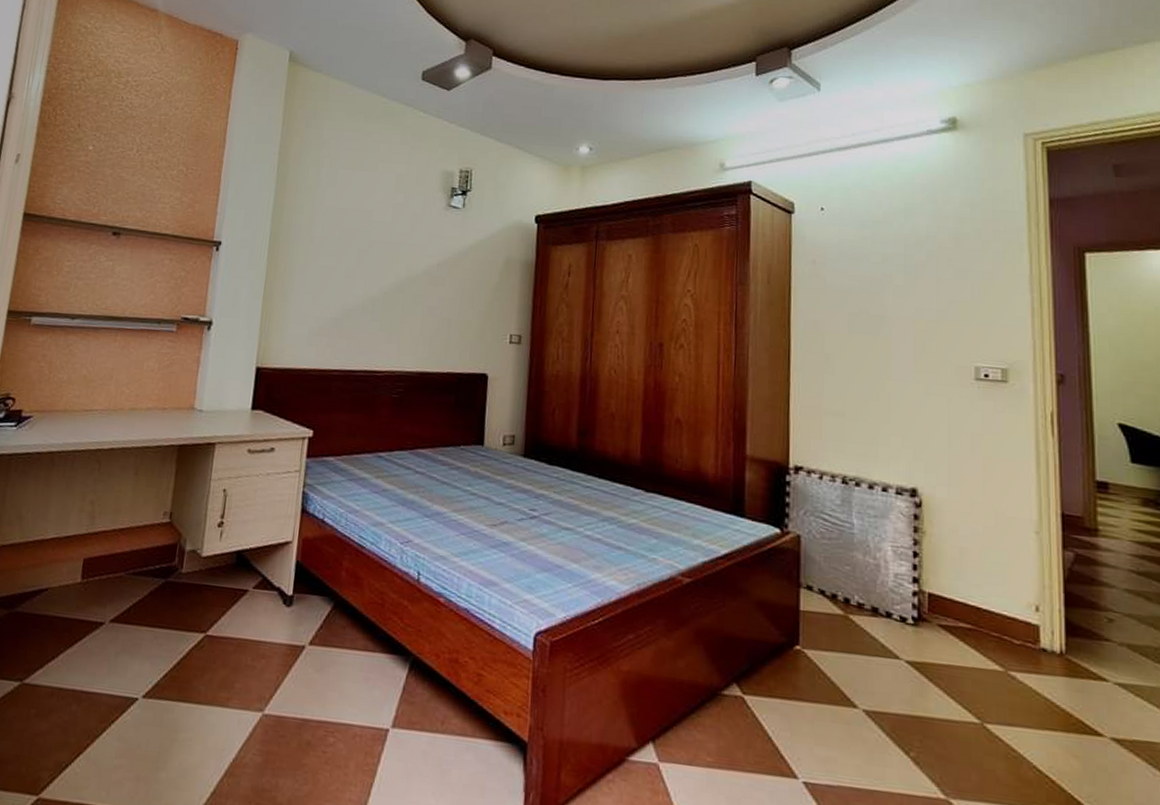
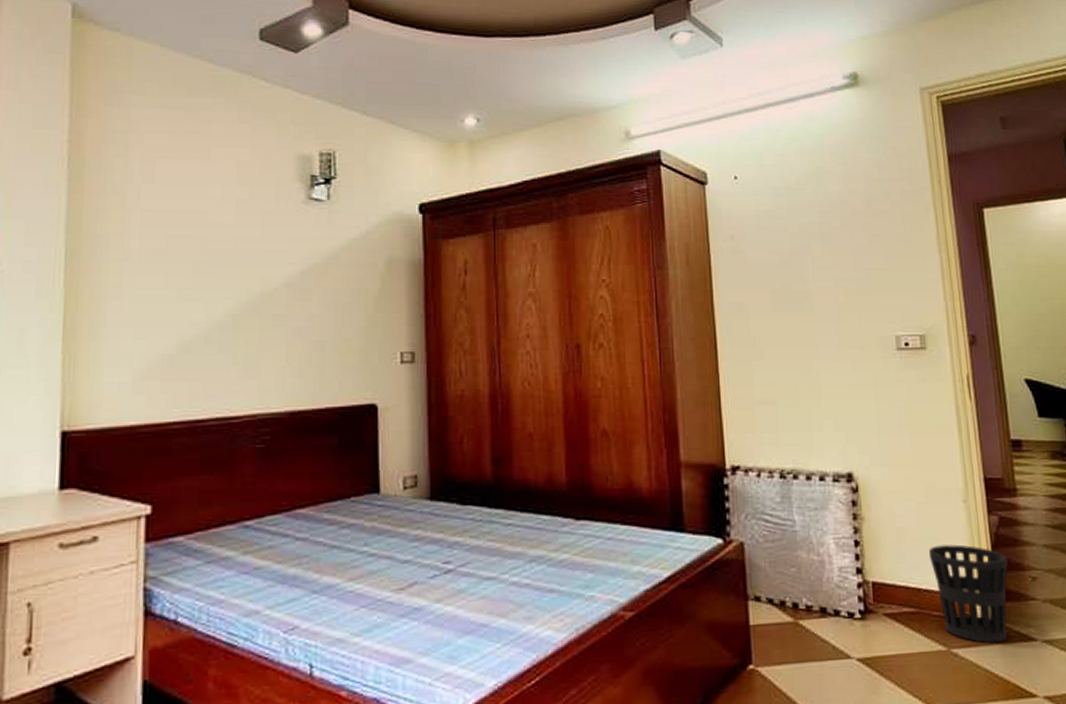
wastebasket: none [992,570,1081,676] -> present [928,544,1008,644]

